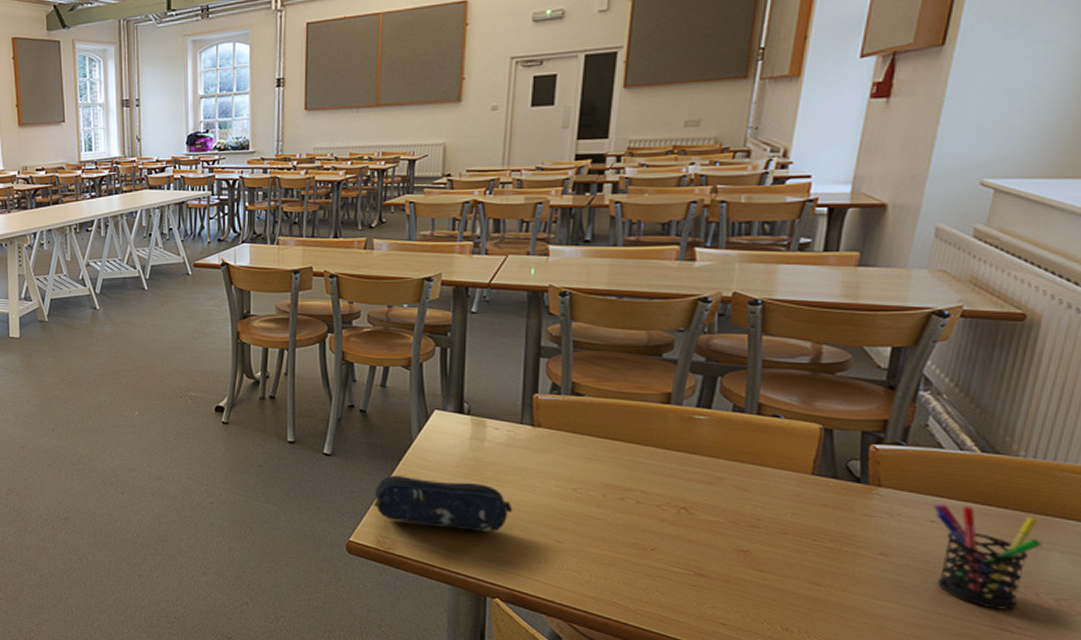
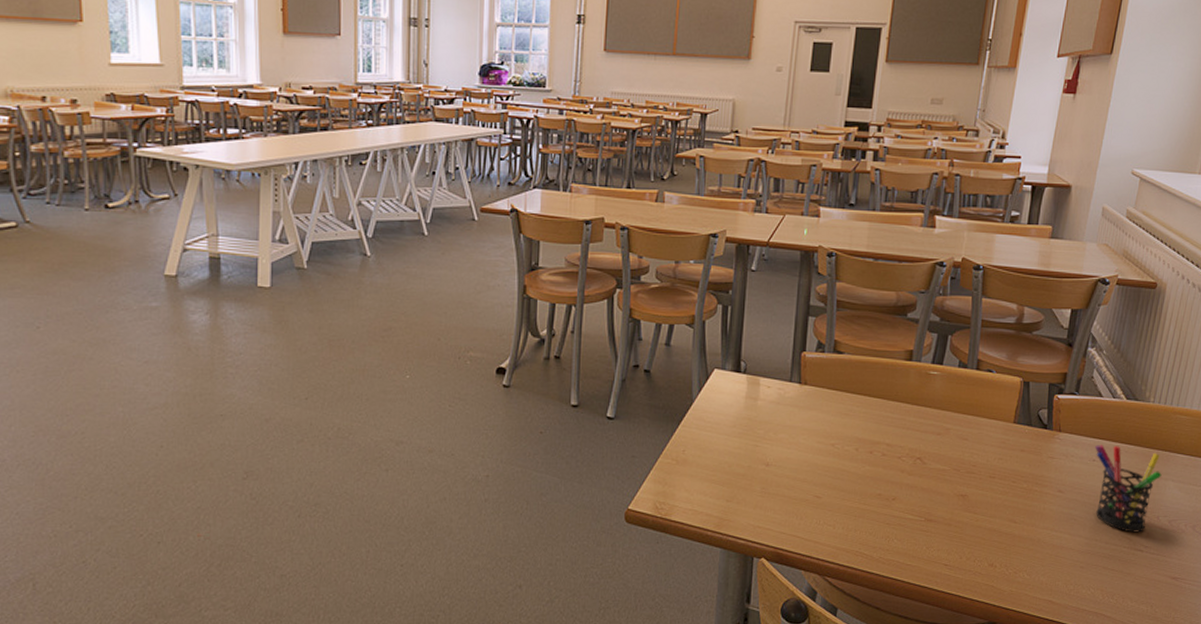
pencil case: present [374,476,513,532] -> none [653,438,780,491]

